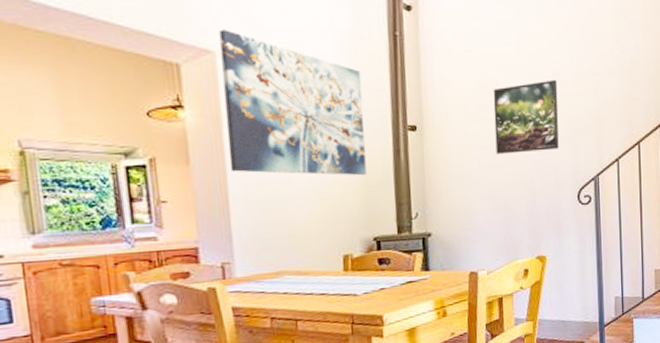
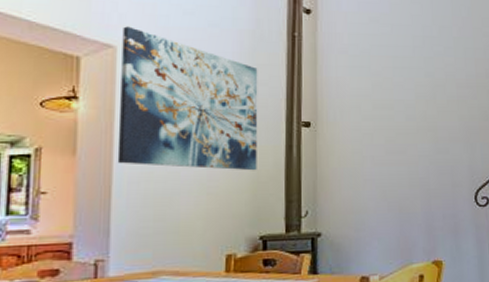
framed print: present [493,80,559,154] -> none [388,81,455,152]

